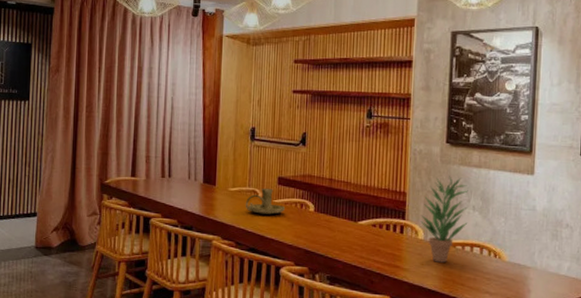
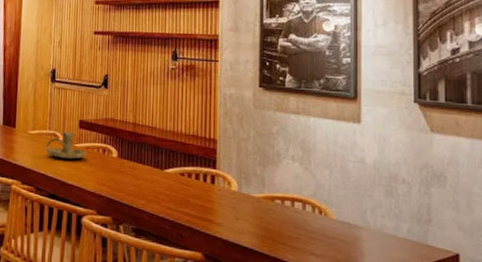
potted plant: present [420,176,468,263] -> none [233,122,287,218]

